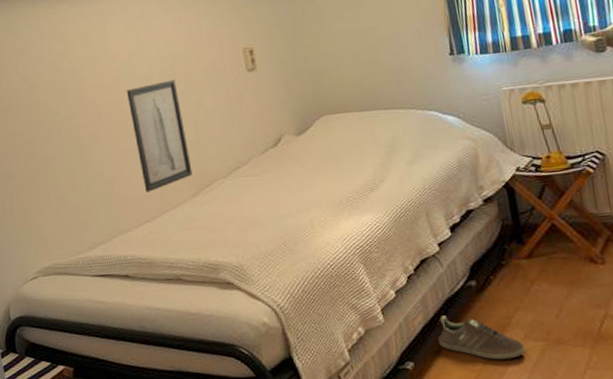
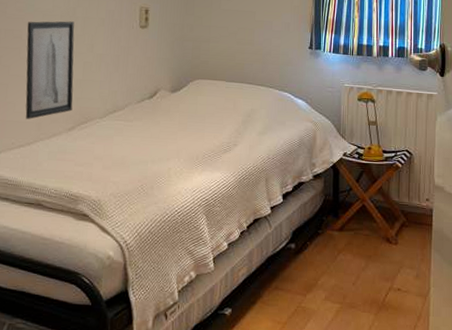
sneaker: present [437,315,526,360] -> none [256,271,324,316]

